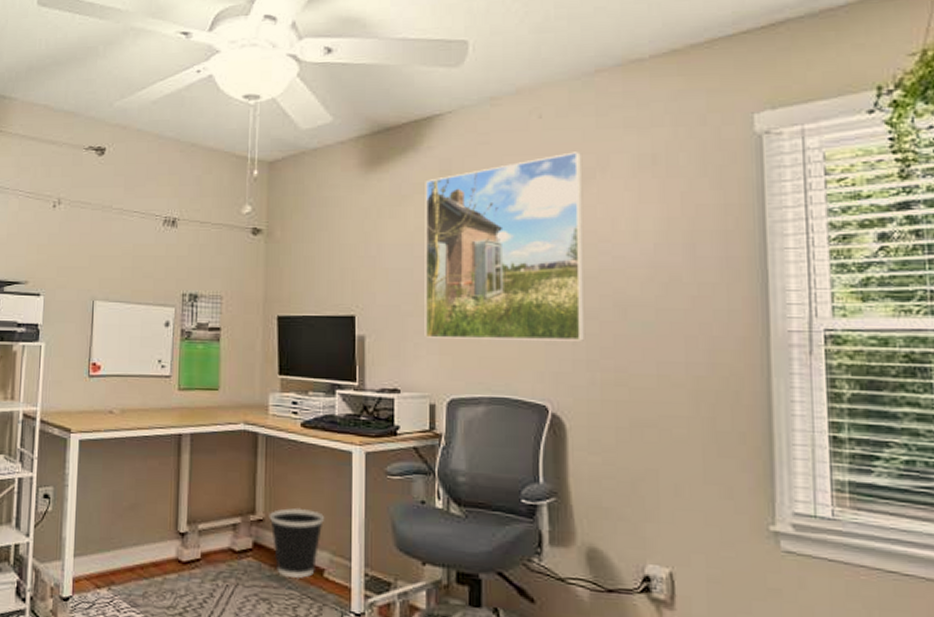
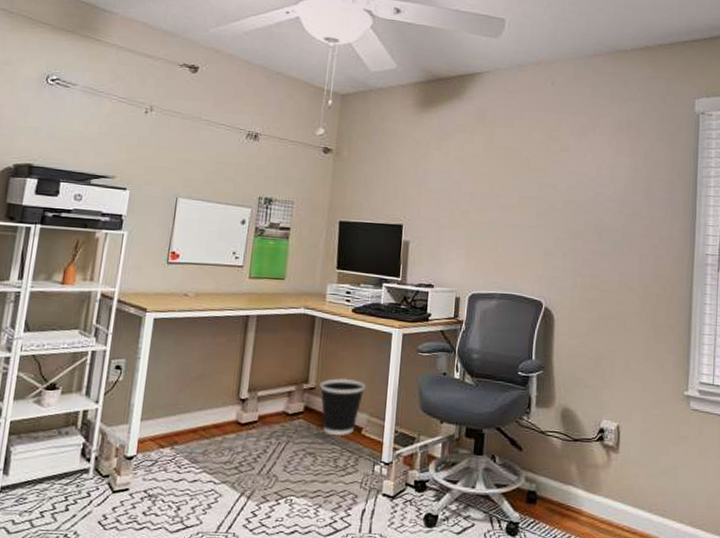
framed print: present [425,152,586,341] -> none [456,112,581,254]

